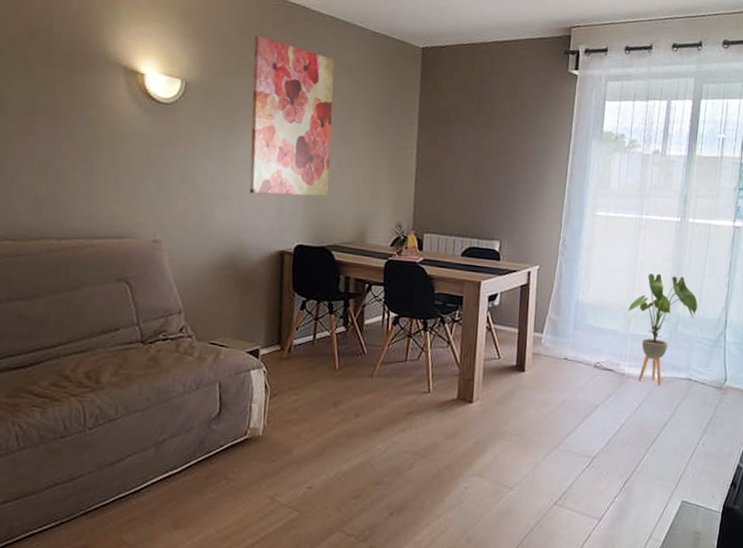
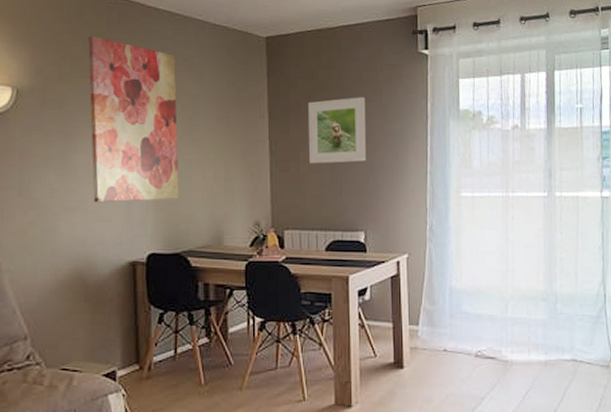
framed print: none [453,111,512,175] -> present [308,97,367,164]
house plant: present [627,273,697,386] -> none [503,252,574,370]

